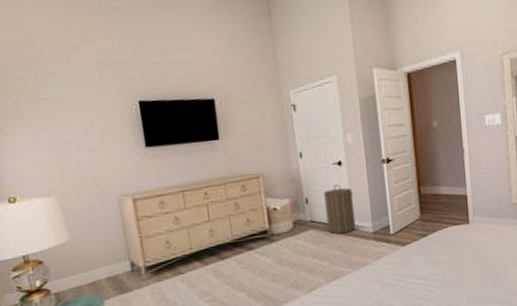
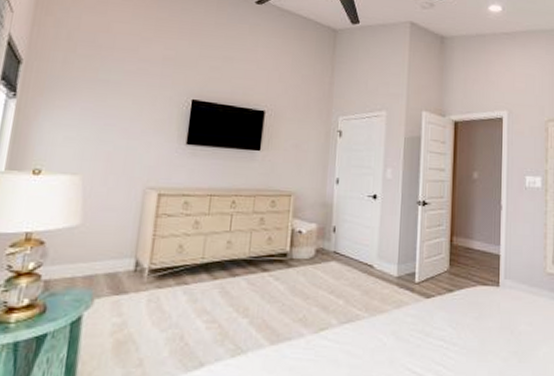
laundry hamper: present [323,184,356,234] -> none [350,217,383,272]

